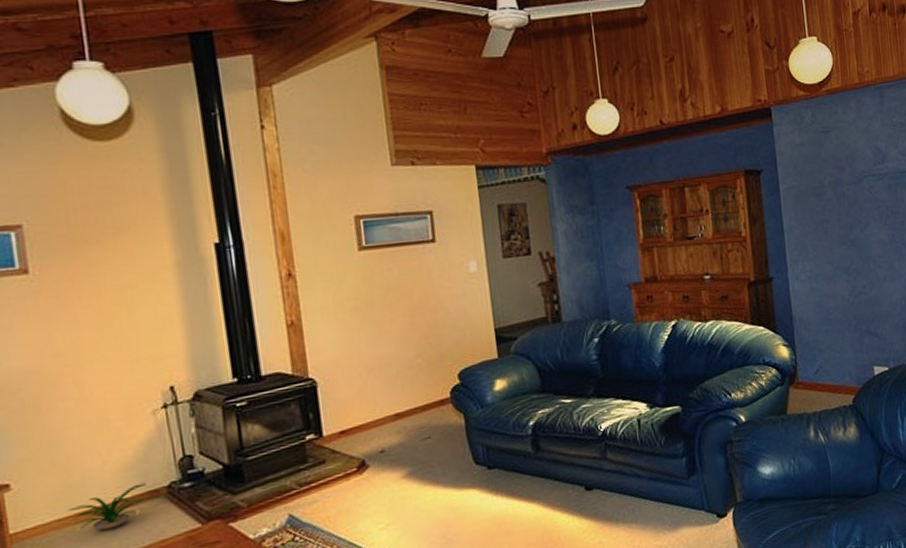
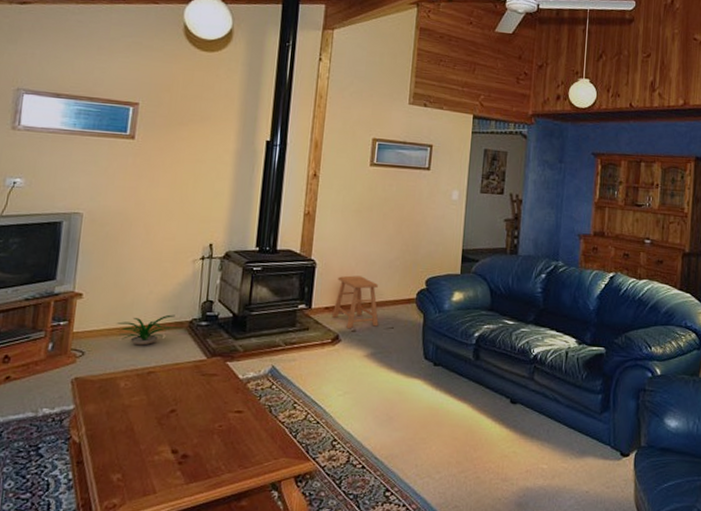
stool: none [348,385,411,451] -> present [331,275,379,329]

